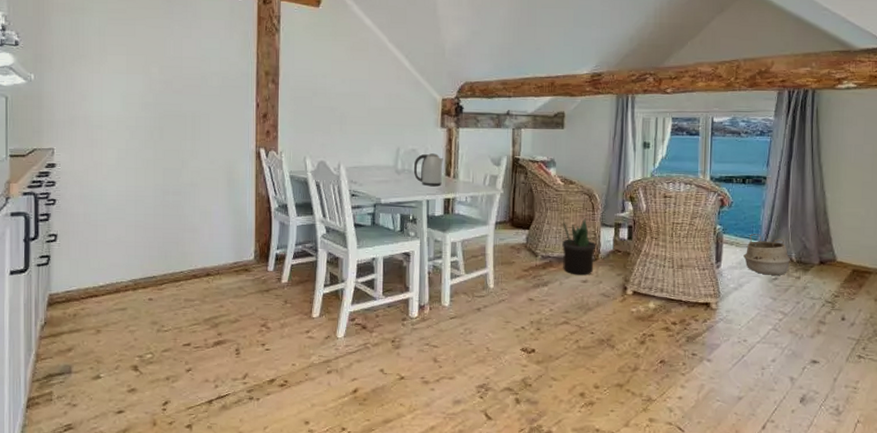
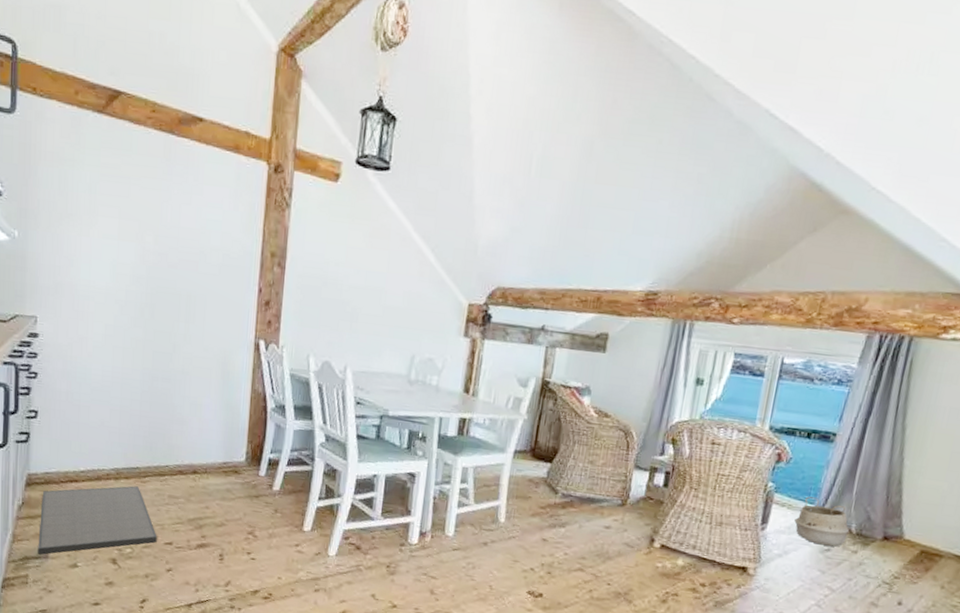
doormat: none [61,294,176,370] -> present [38,486,157,555]
kettle: present [413,153,443,187] -> none [428,365,463,404]
planter: present [562,218,596,275] -> none [585,455,625,520]

